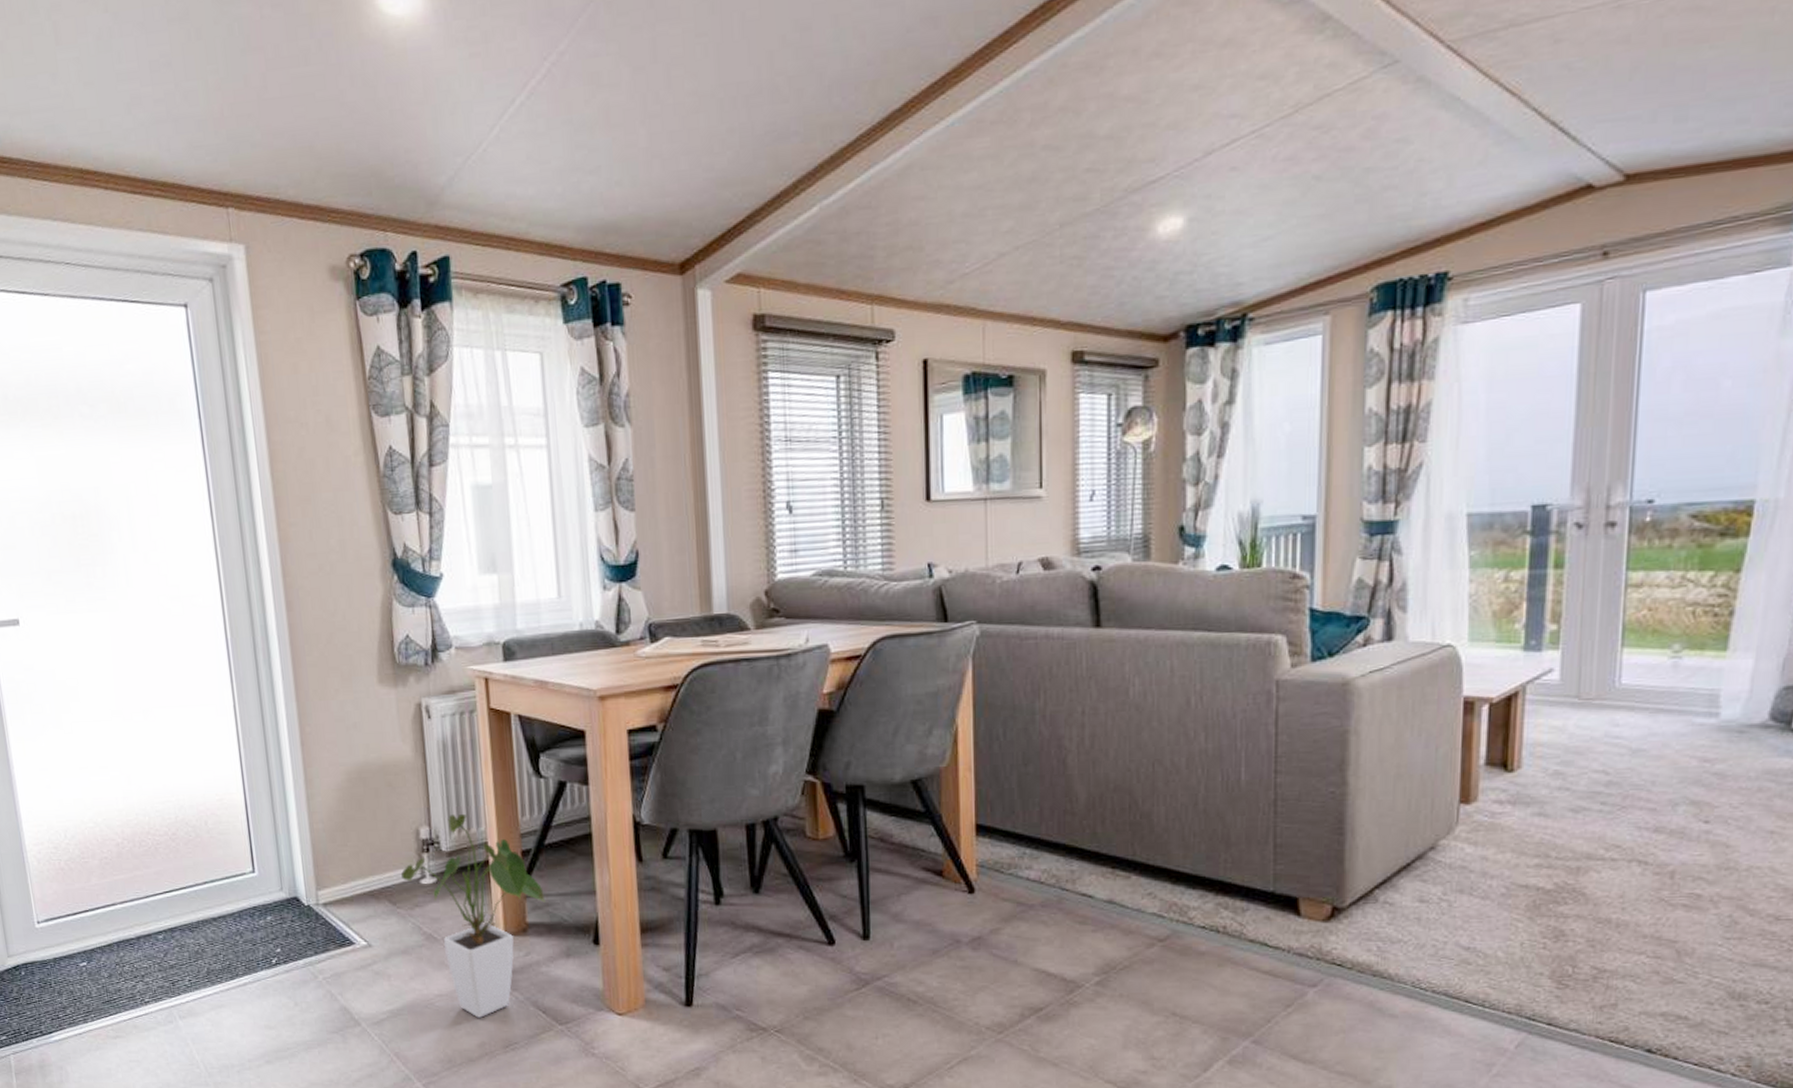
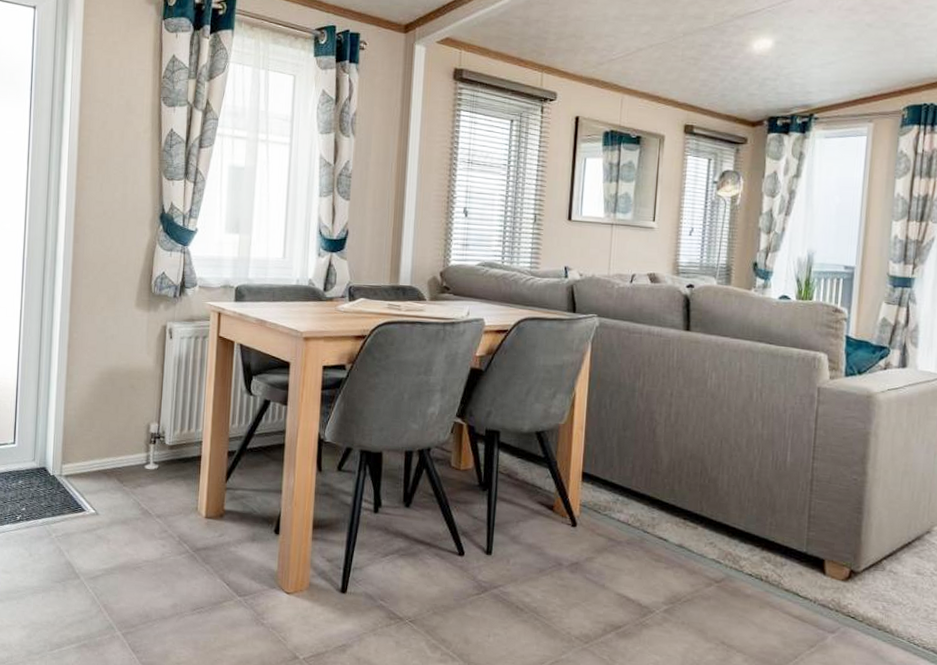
house plant: present [400,813,546,1018] -> none [130,415,242,583]

